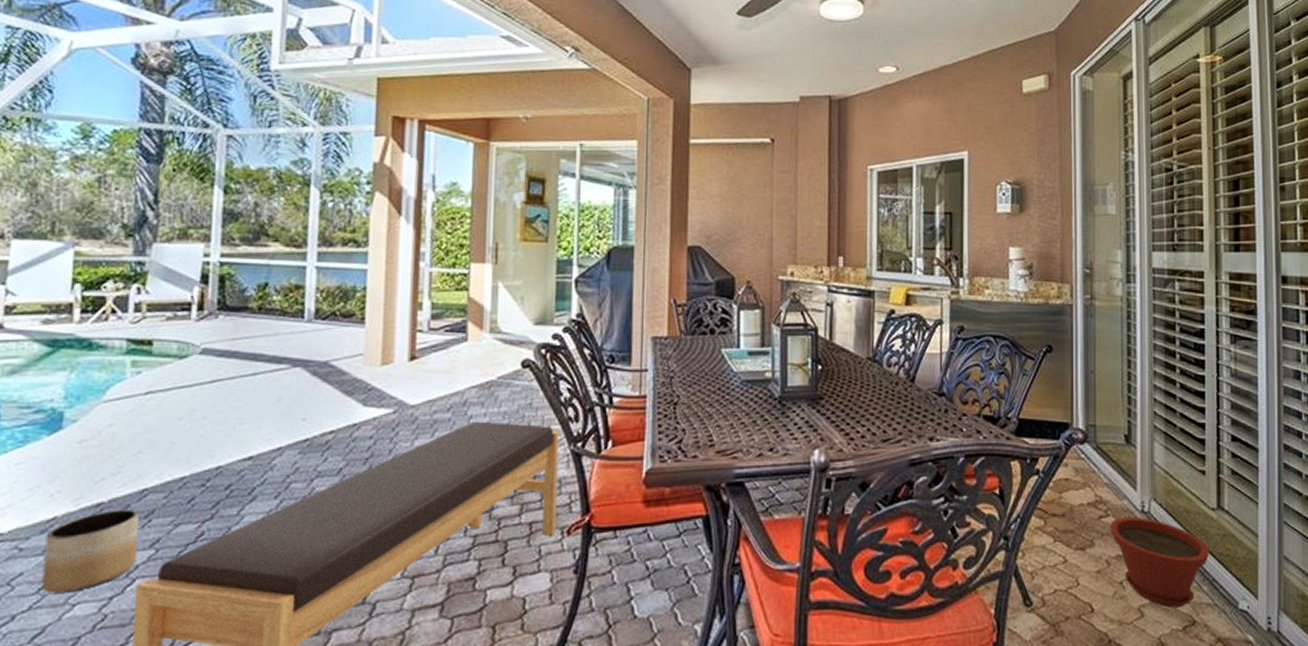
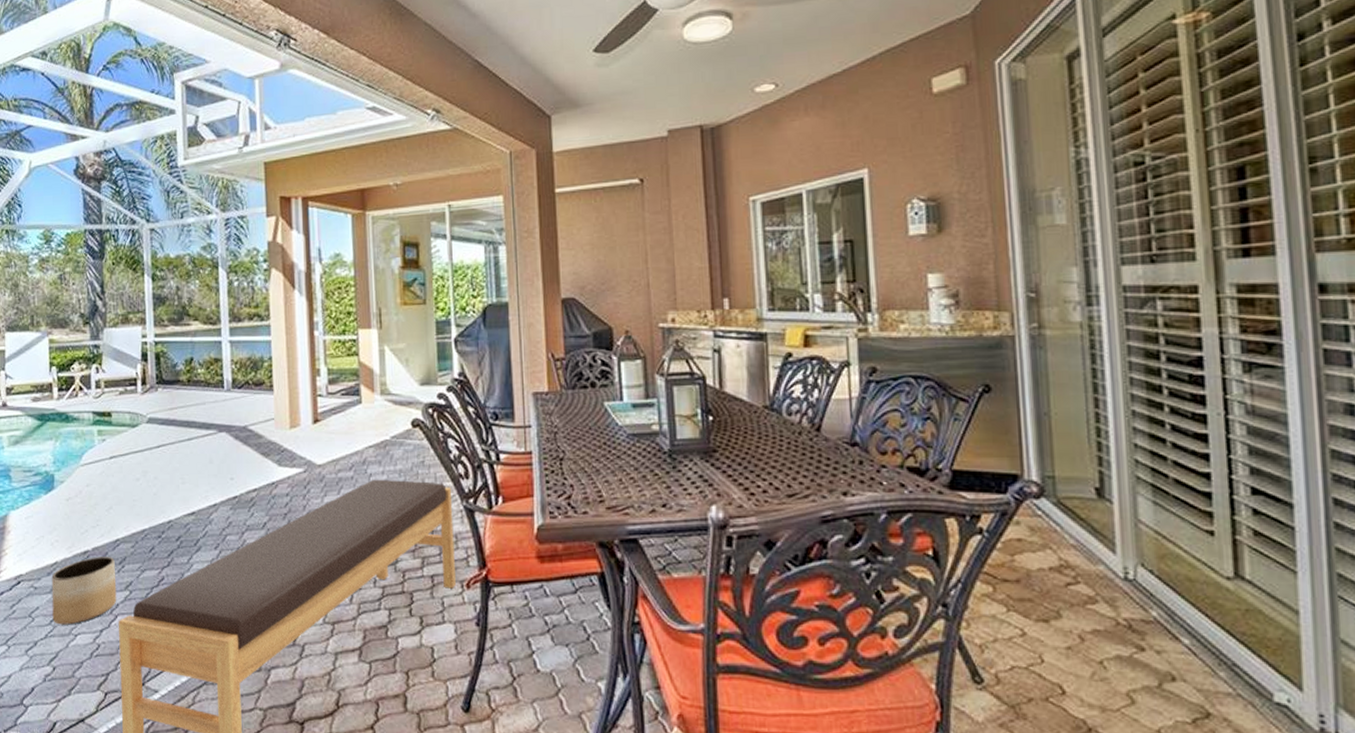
plant pot: present [1110,517,1210,608] -> none [1081,585,1227,696]

